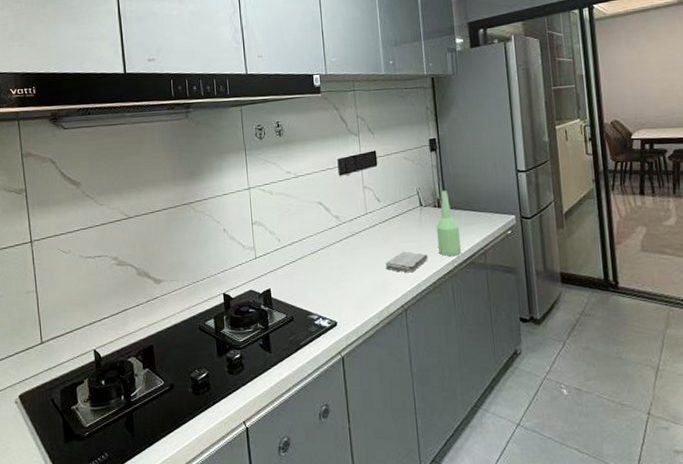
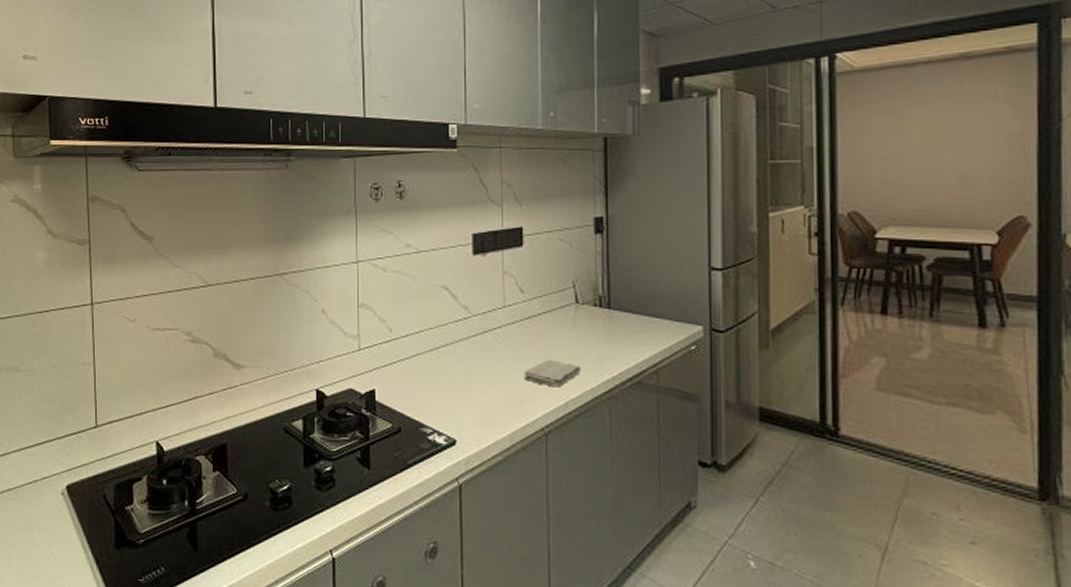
bottle: present [436,190,462,257] -> none [594,284,627,372]

